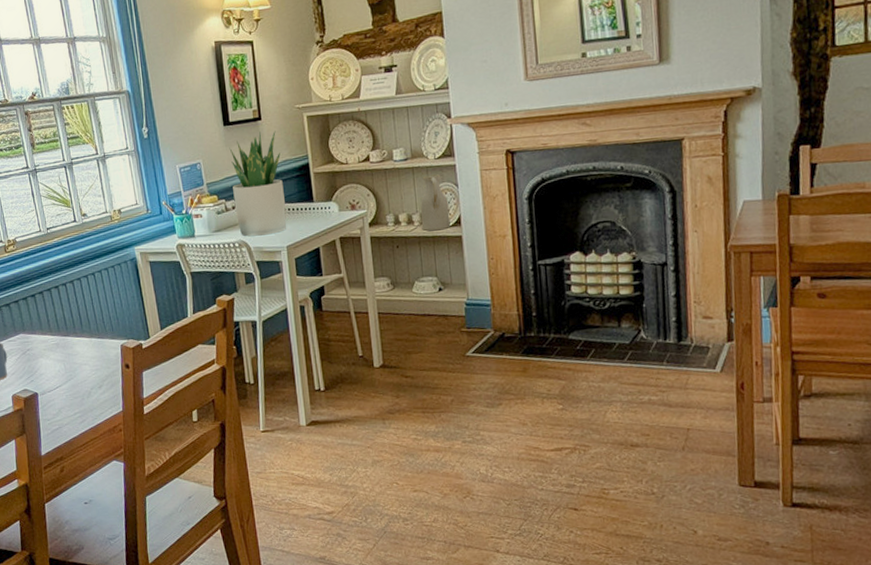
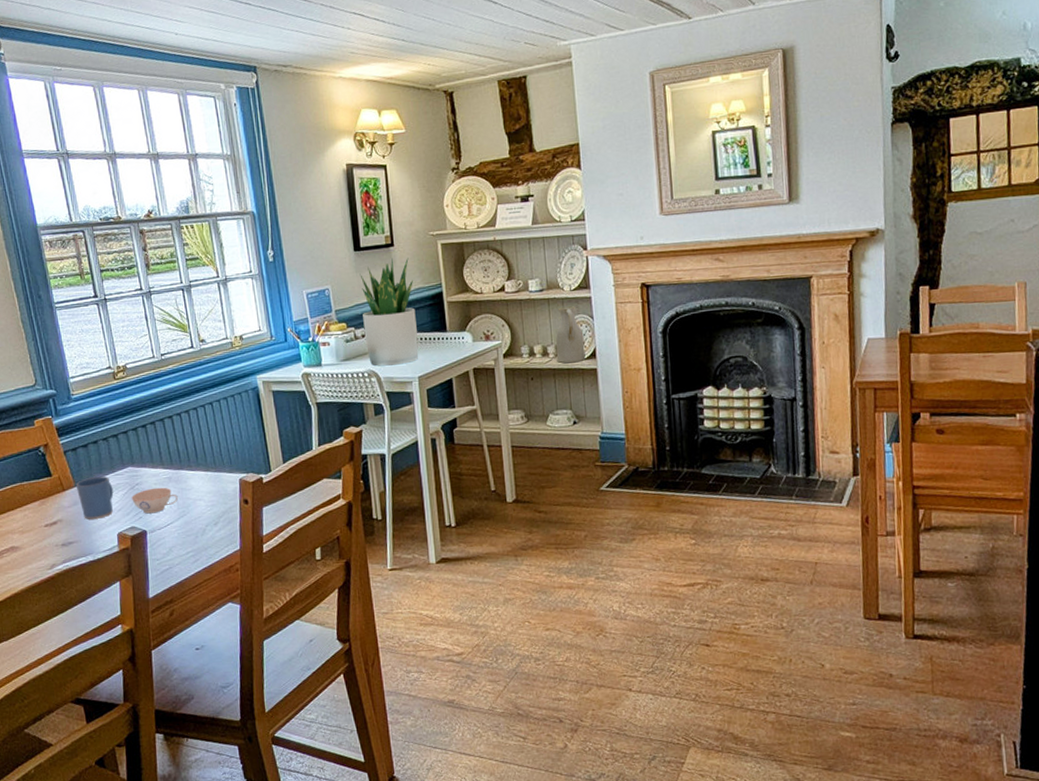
teacup: none [24,352,66,378] -> present [132,487,178,514]

